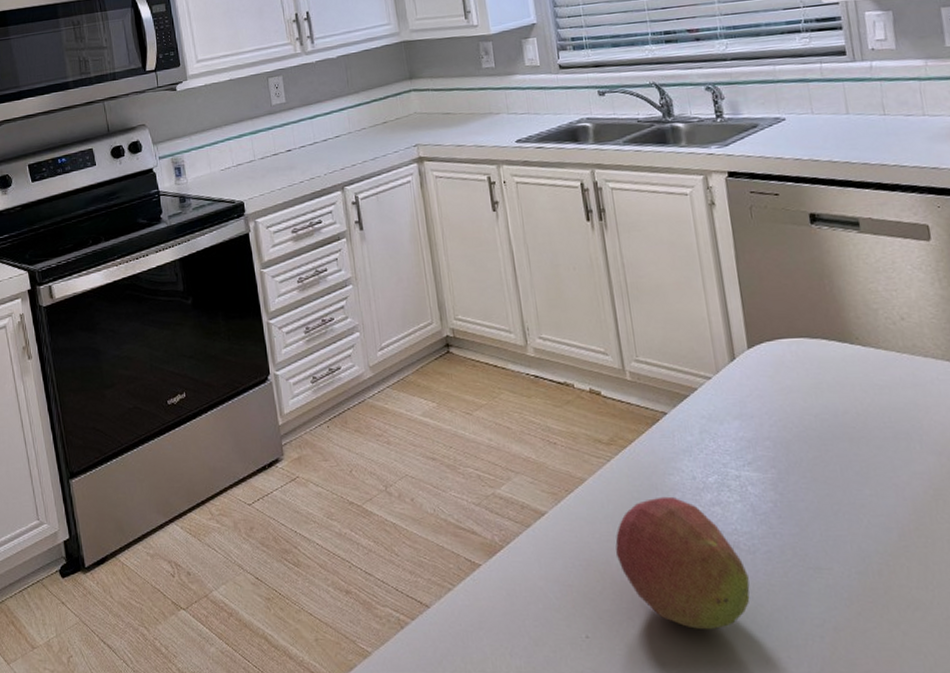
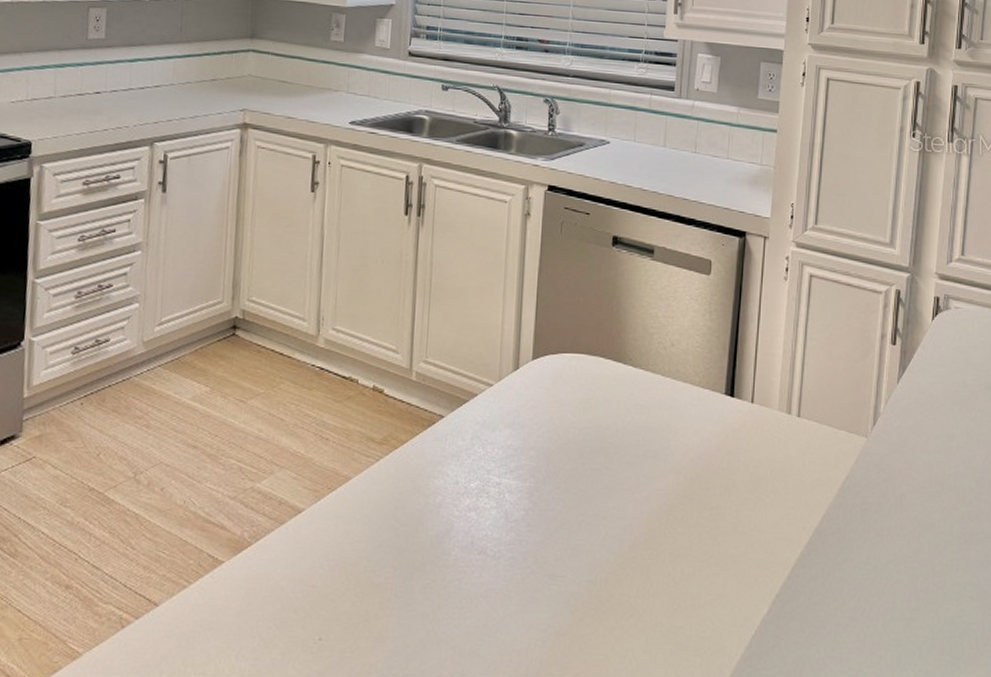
fruit: present [615,496,750,630] -> none [366,499,489,634]

